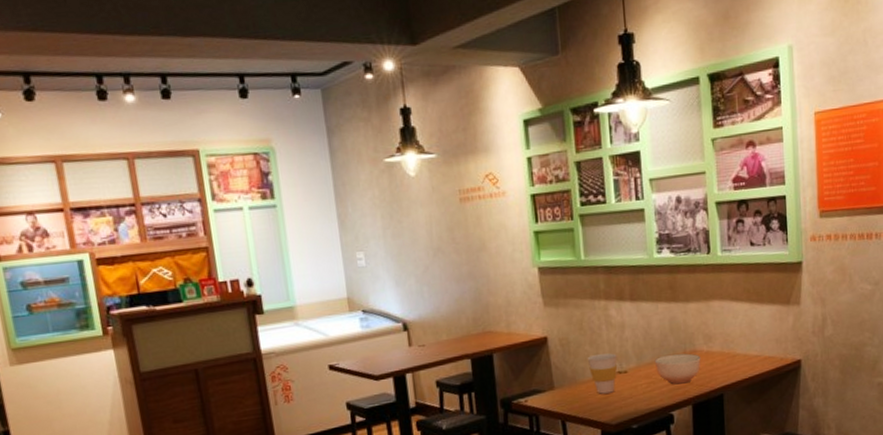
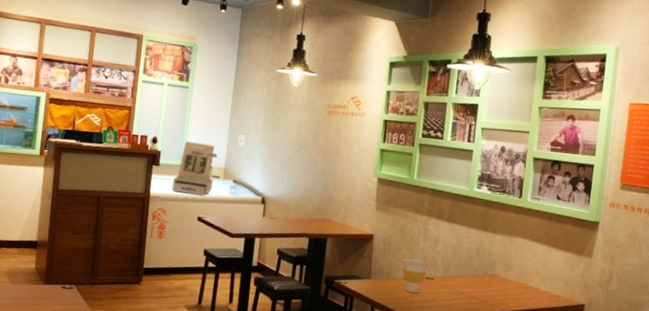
cash register: none [285,272,346,341] -> present [171,140,221,195]
bowl: present [654,353,701,385] -> none [458,272,498,301]

